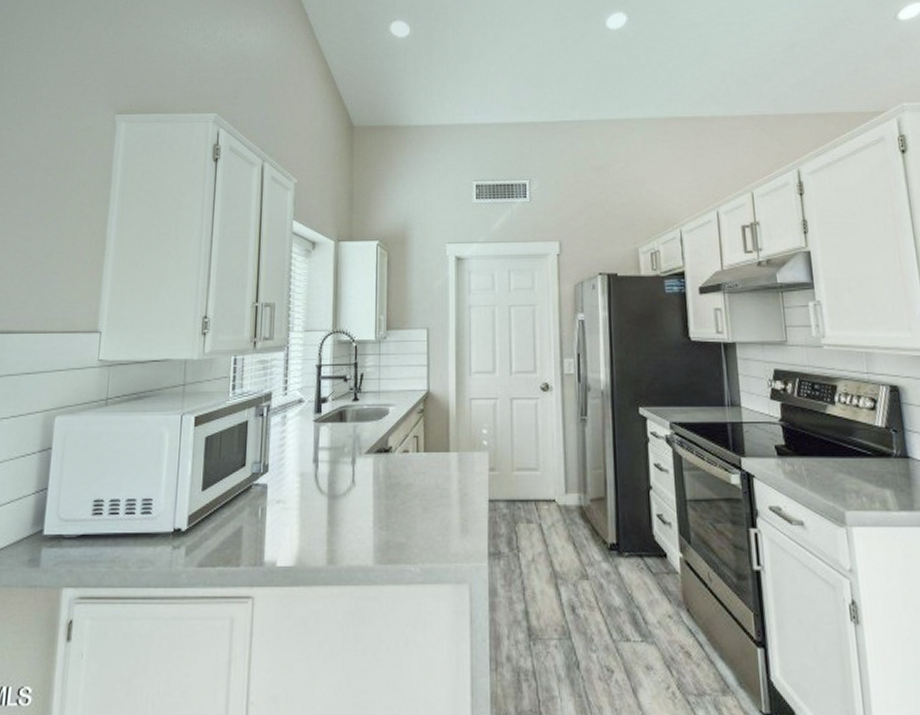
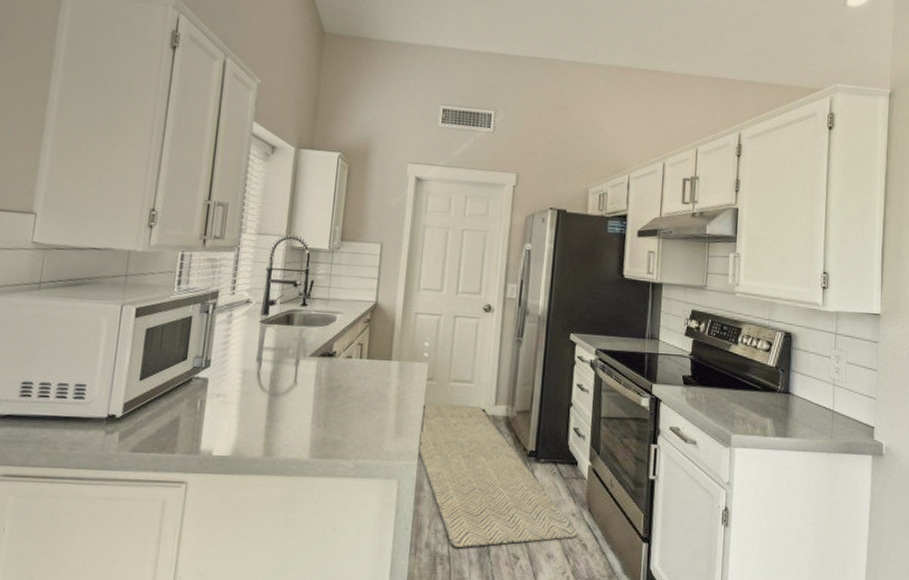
rug: none [486,494,678,662] -> present [417,402,578,549]

